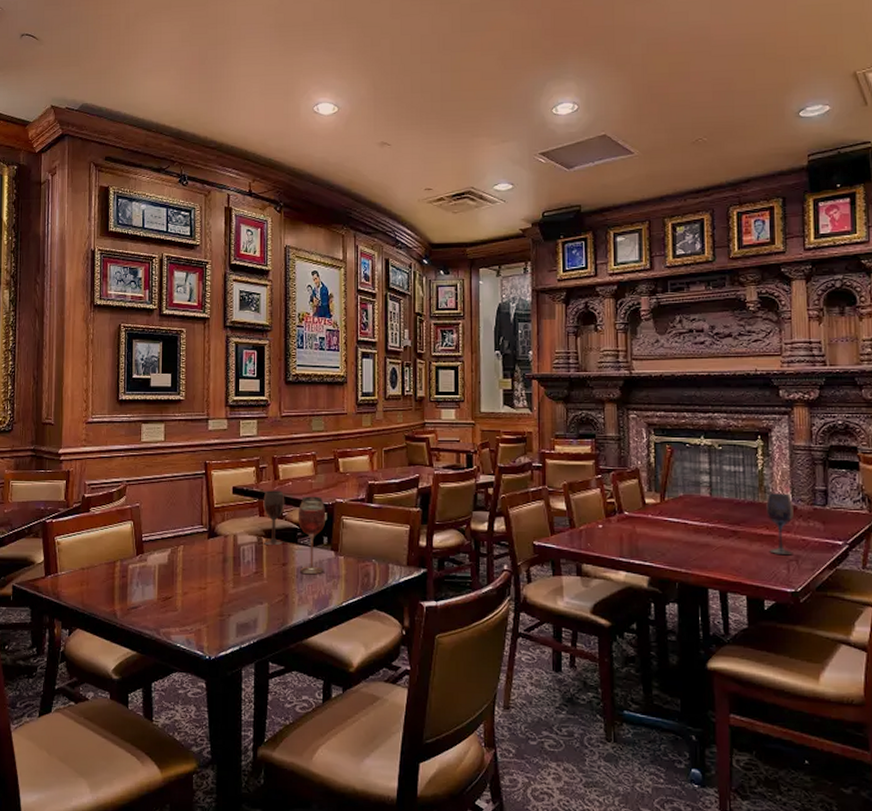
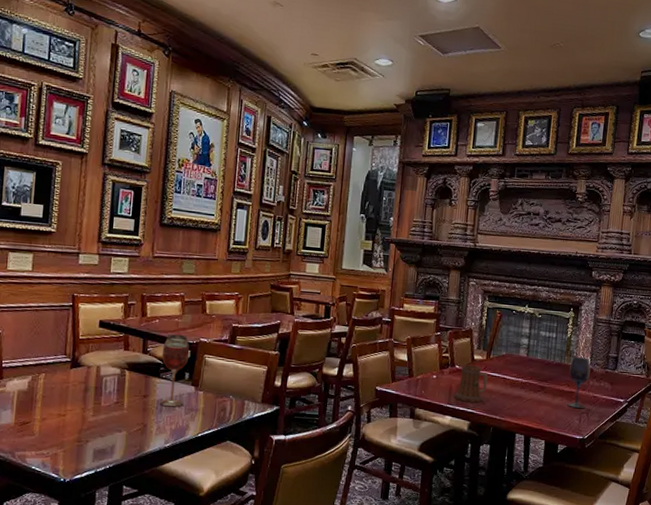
wine glass: present [263,490,285,546] -> none [126,326,151,379]
beer mug: none [627,510,666,555] -> present [455,364,488,404]

